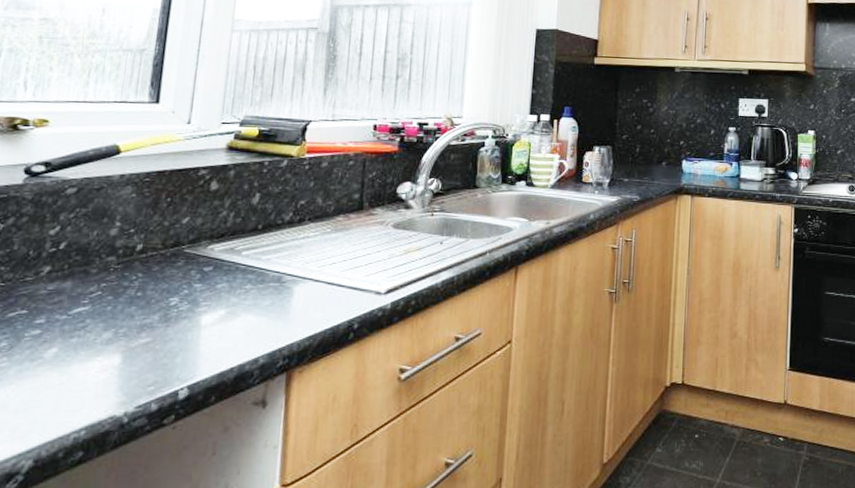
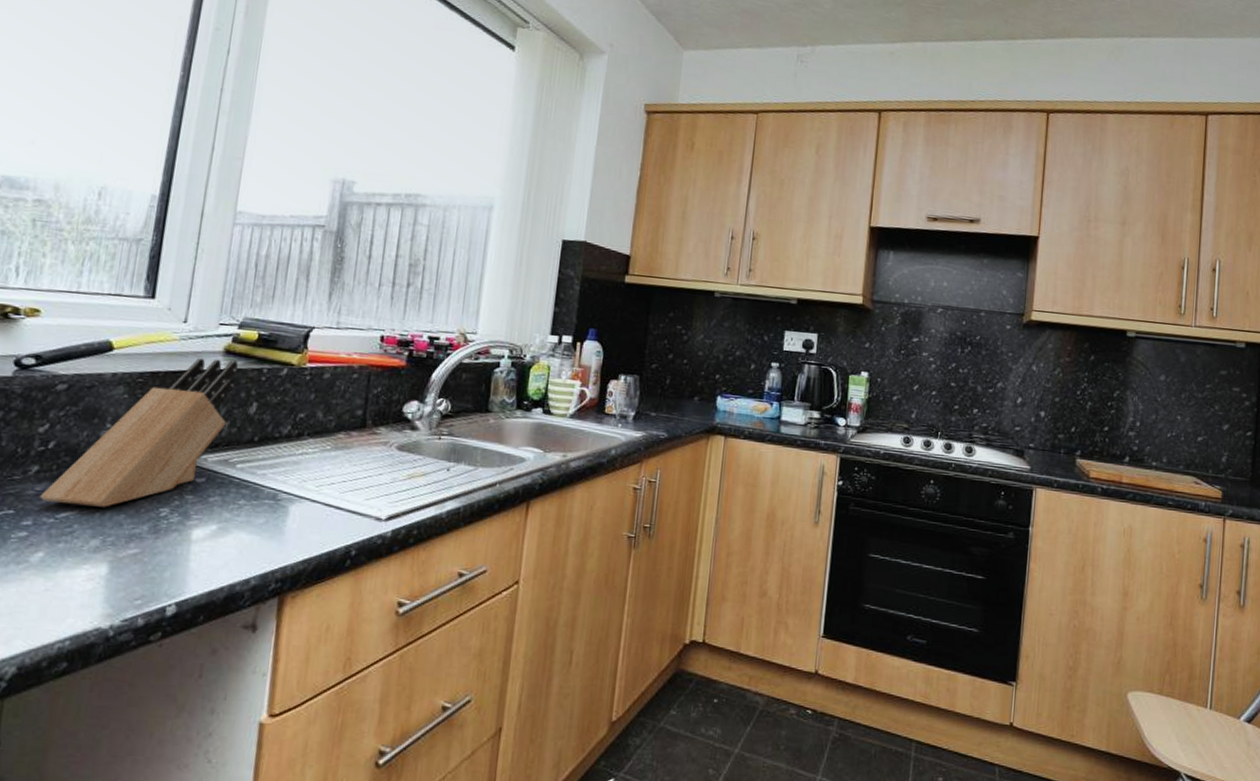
knife block: none [52,155,241,301] -> present [40,357,239,507]

